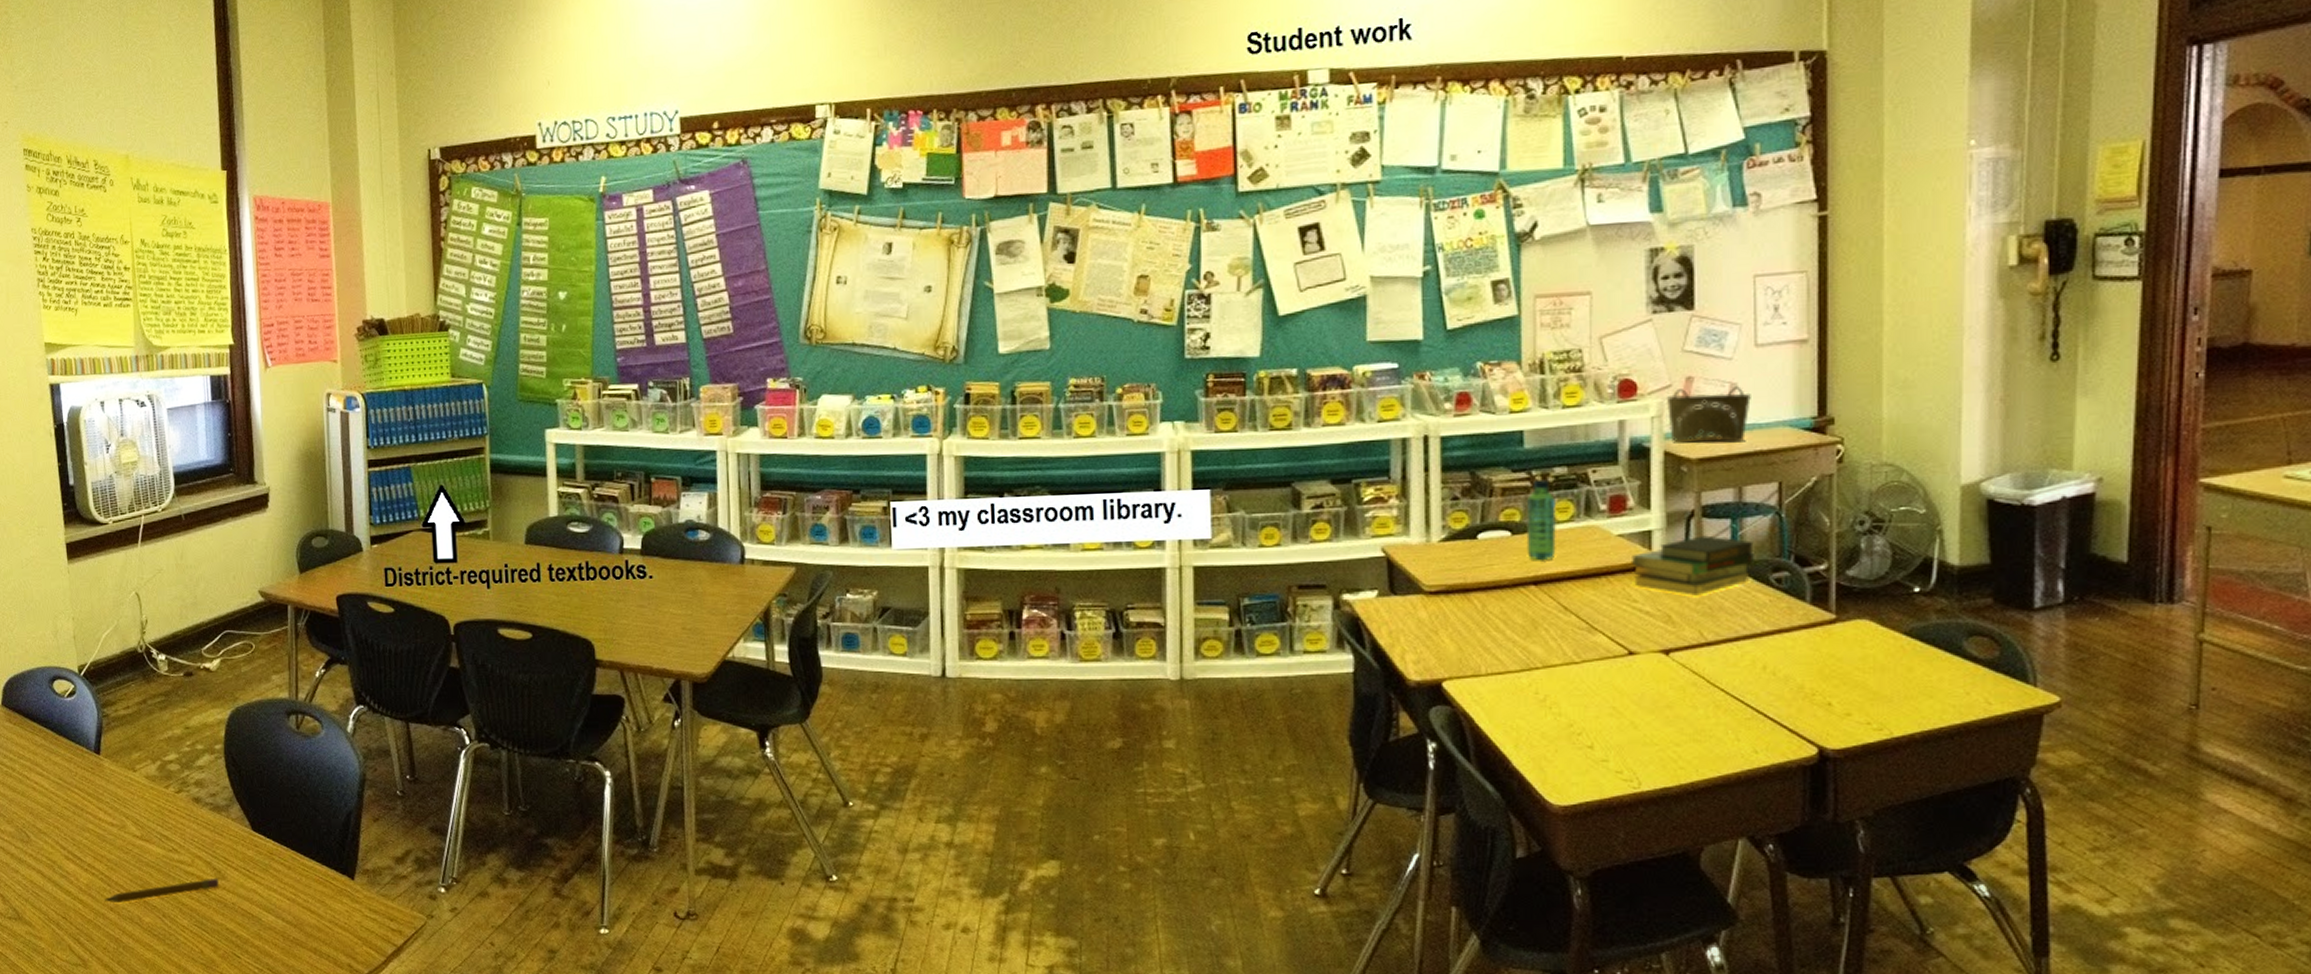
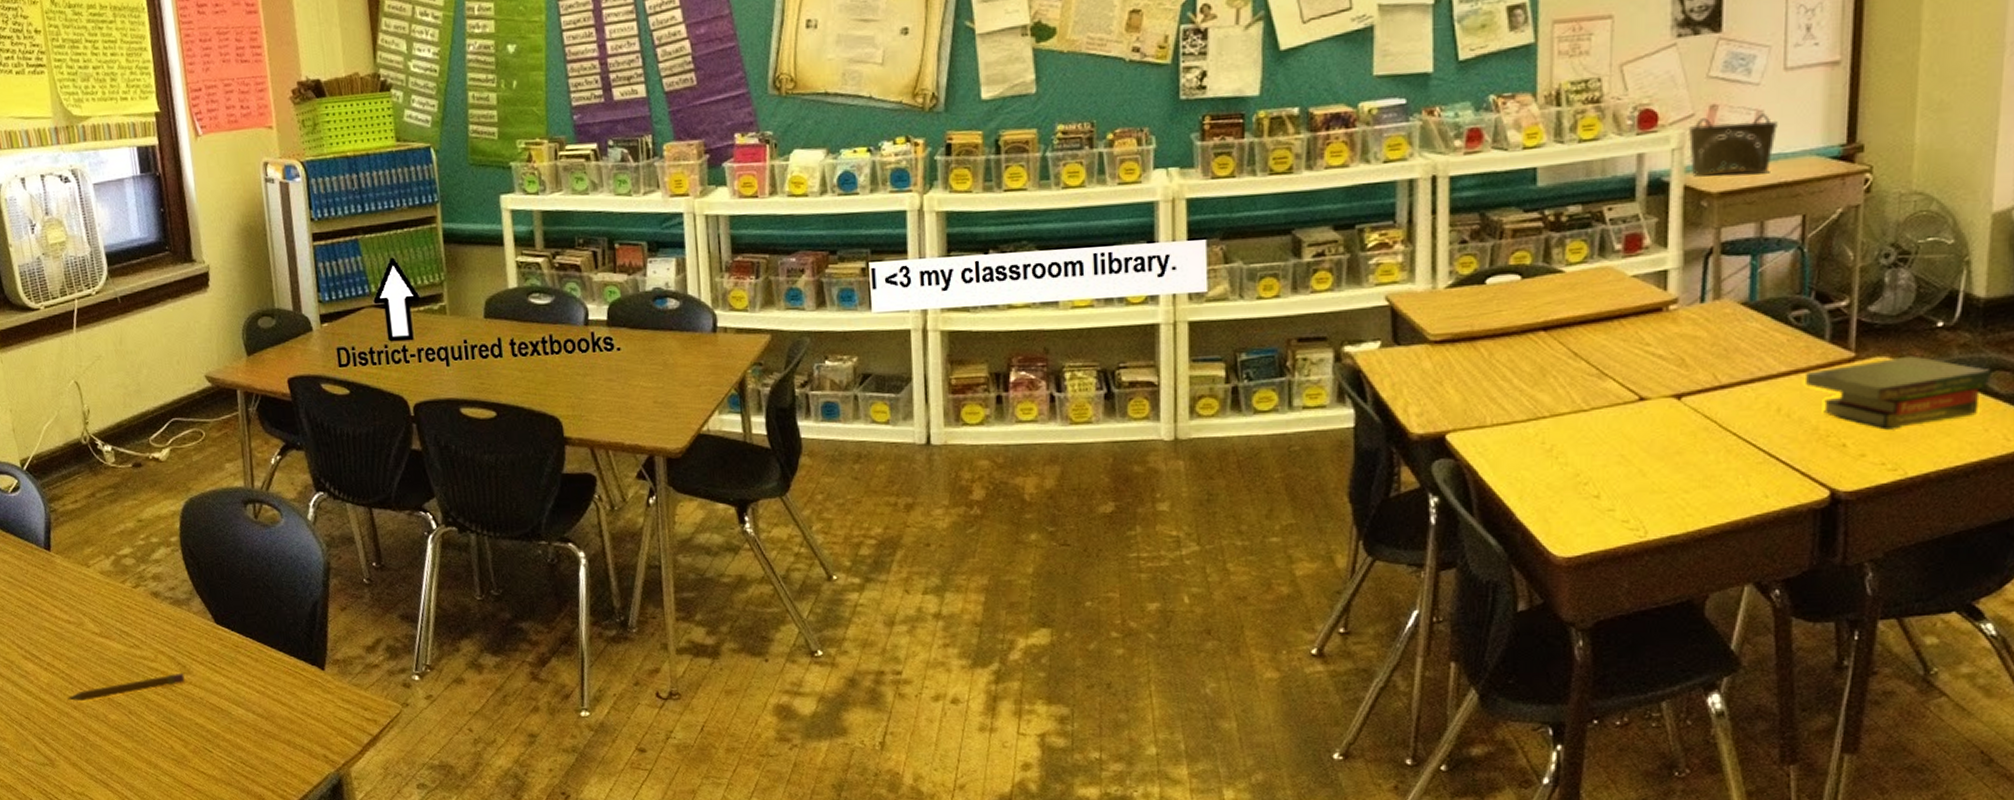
water bottle: present [1526,479,1556,560] -> none [1537,219,1568,304]
books: present [1632,535,1754,596] -> none [1646,273,1773,337]
books: none [1789,619,1969,690] -> present [1806,355,1991,430]

